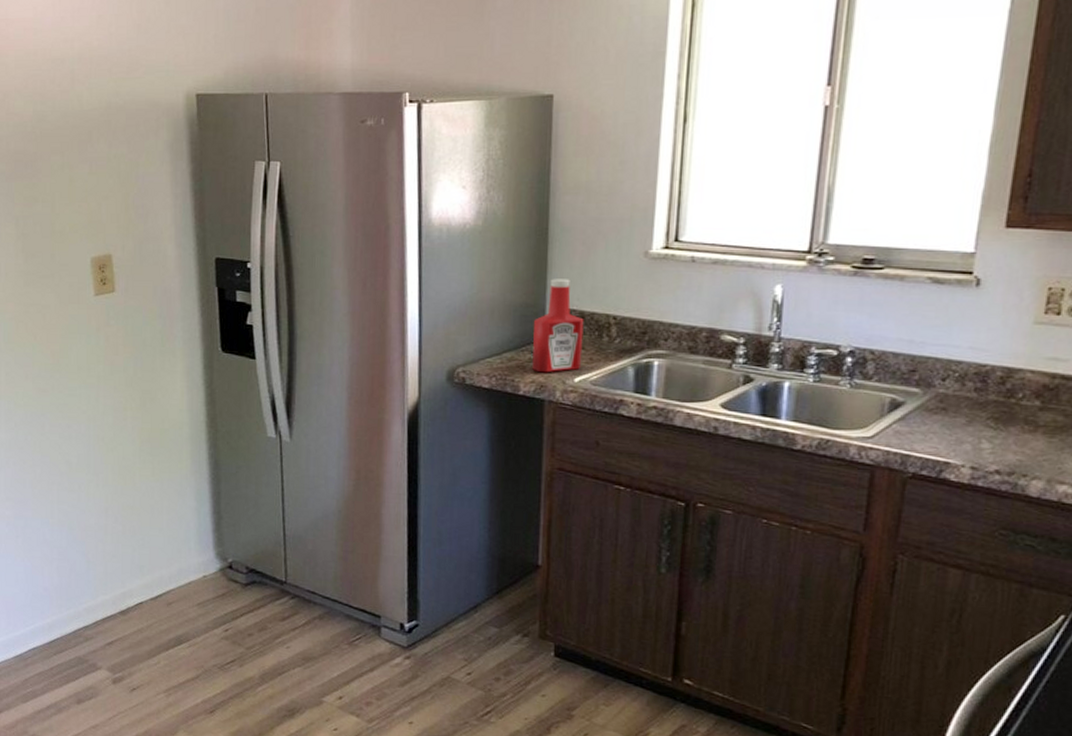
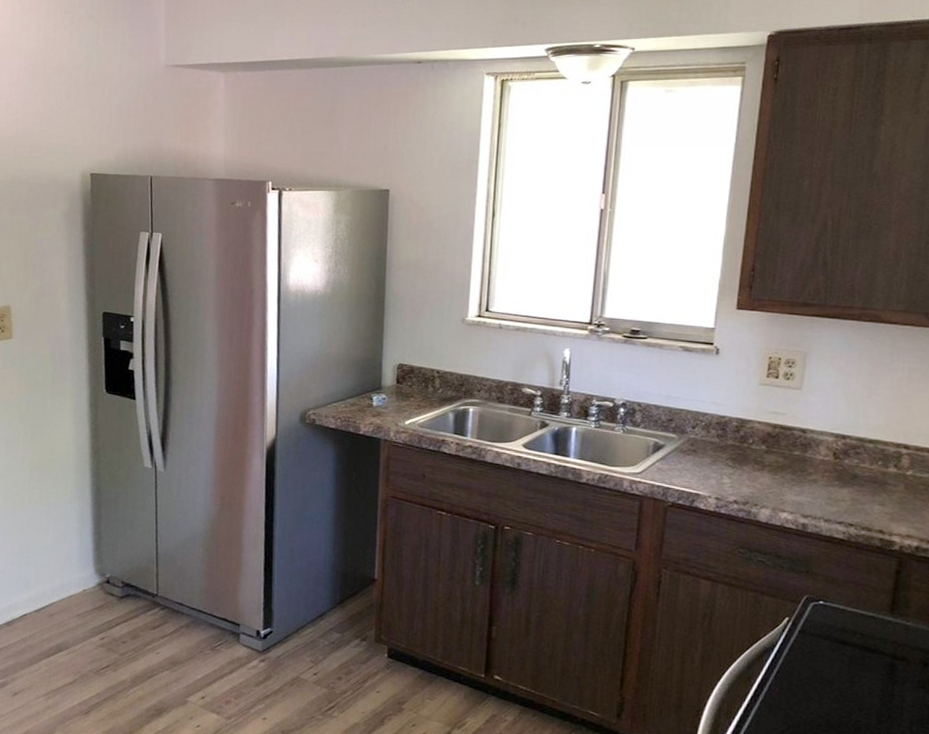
ketchup bottle: present [532,279,584,373] -> none [371,338,413,416]

